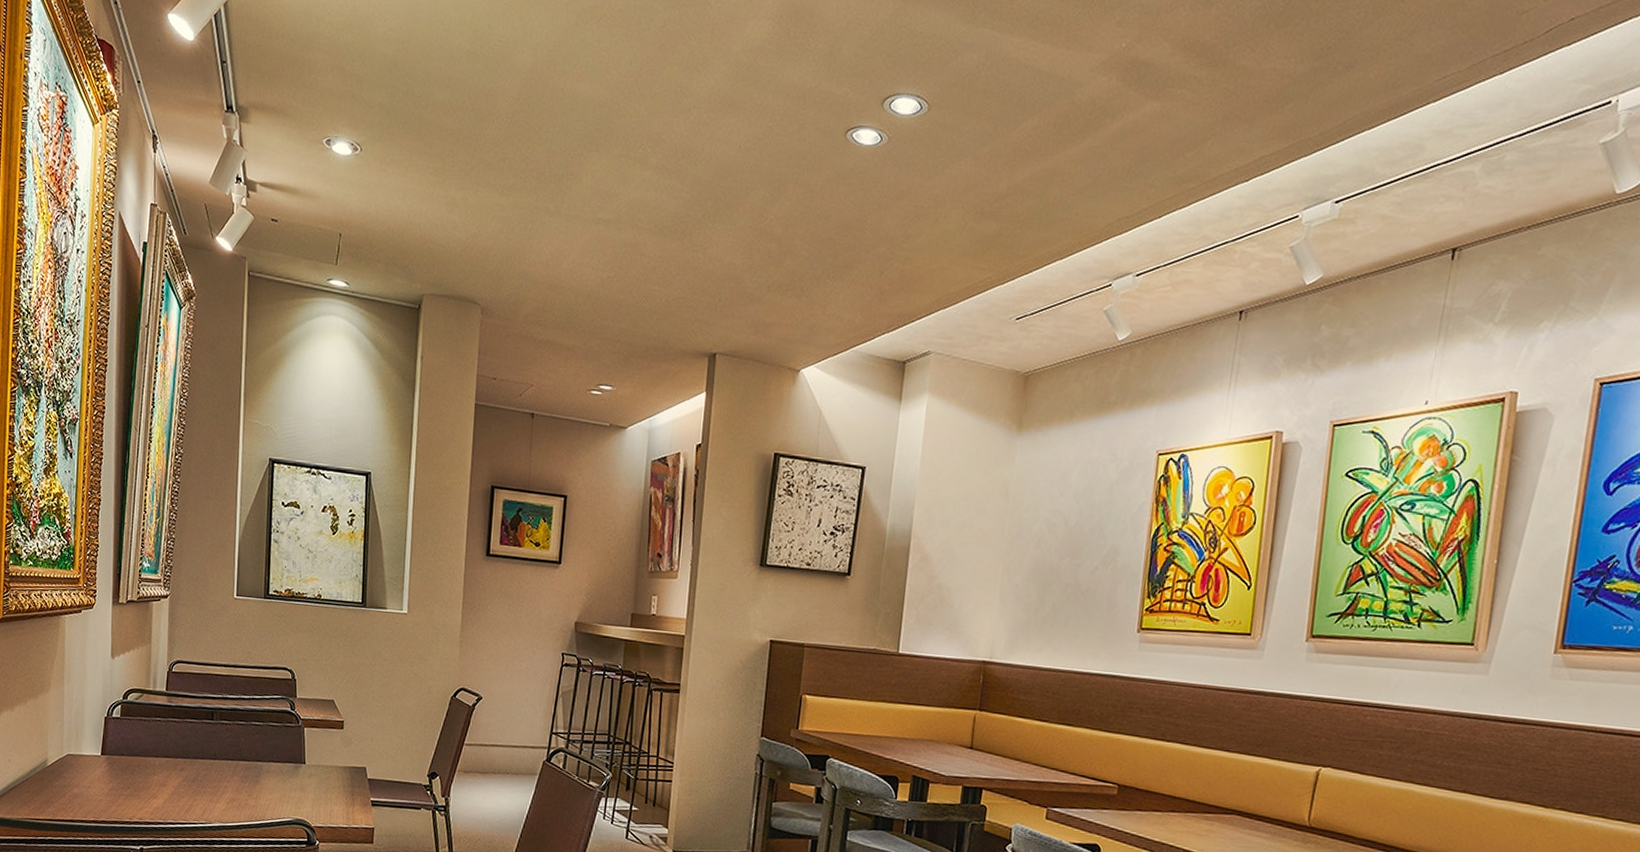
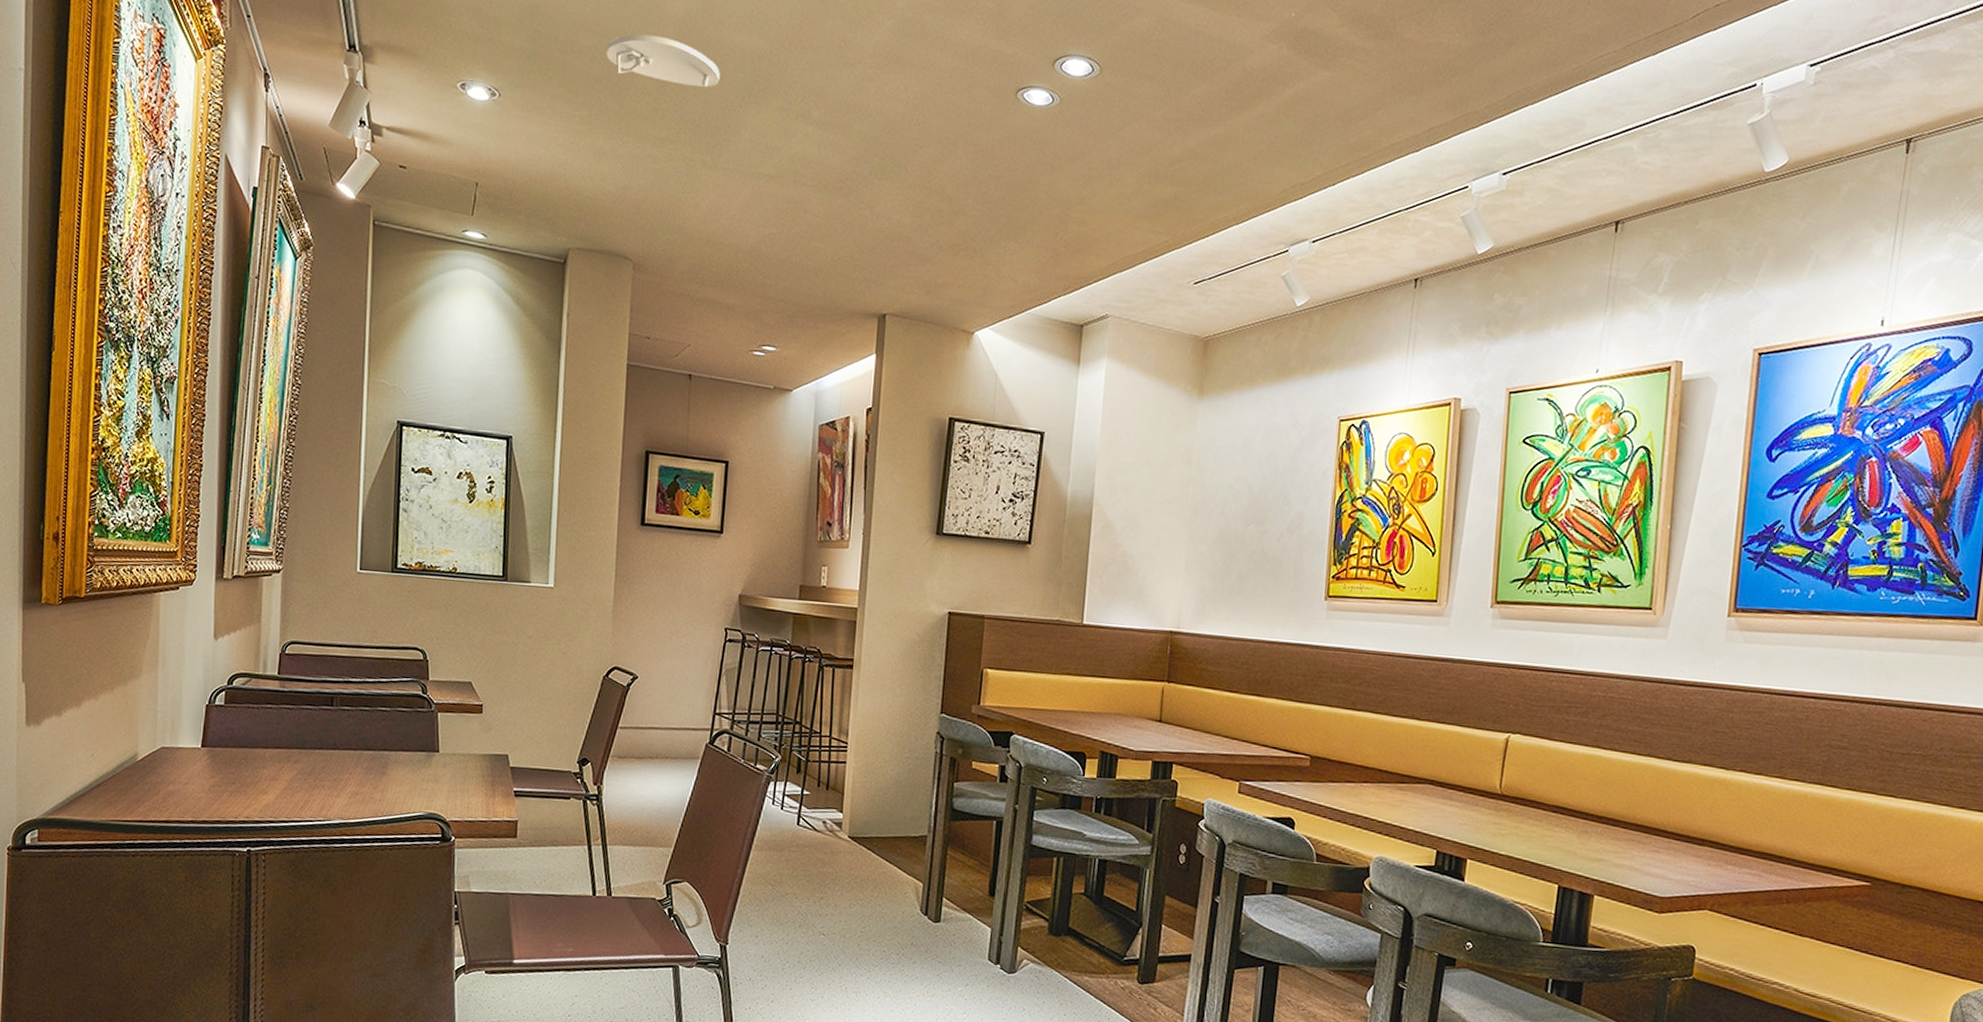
smoke detector: none [458,86,564,137] -> present [606,34,720,88]

